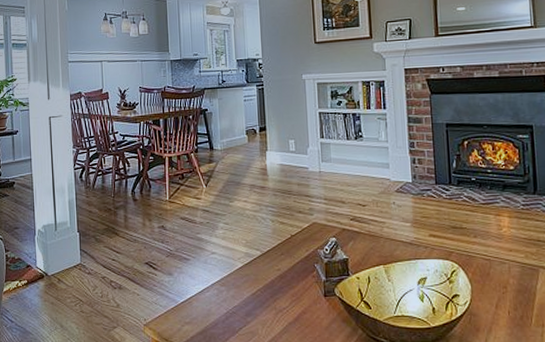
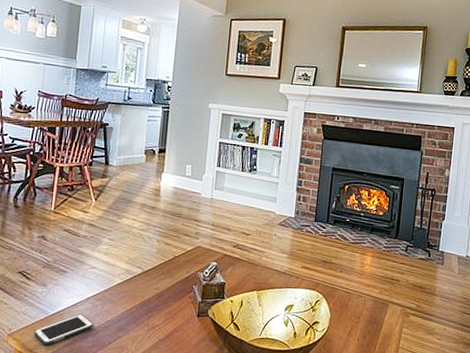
cell phone: none [167,300,222,334] -> present [34,313,94,346]

